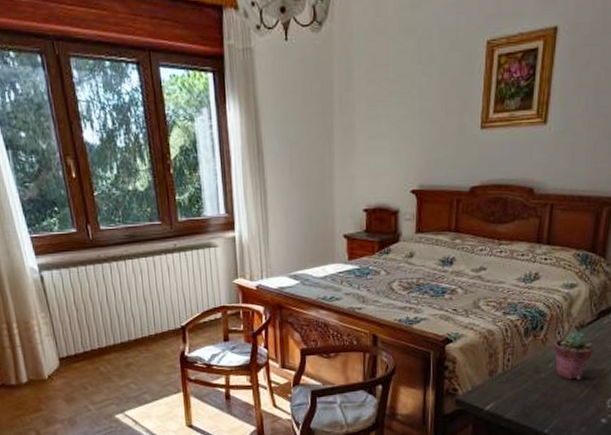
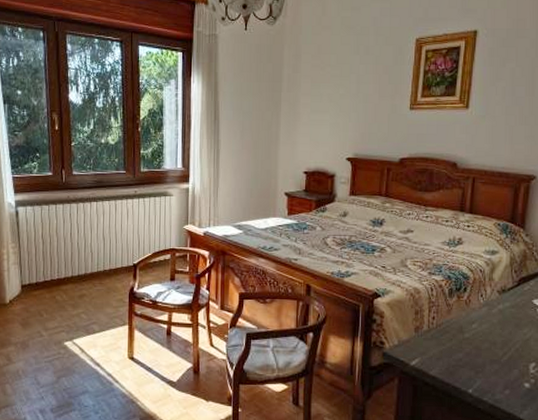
potted succulent: present [553,331,594,380] -> none [476,296,516,342]

